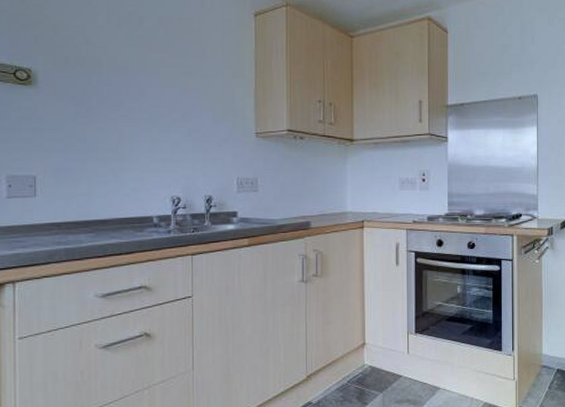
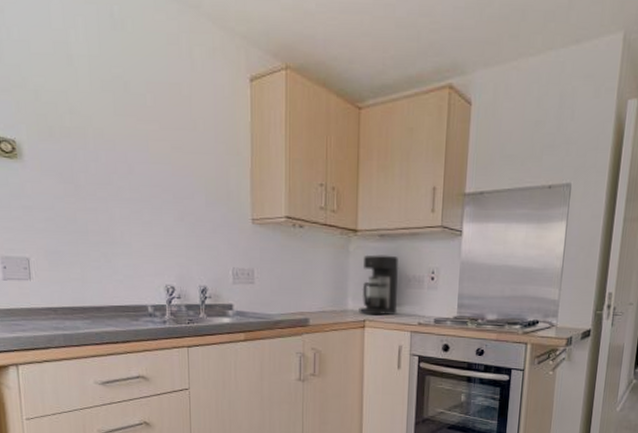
coffee maker: none [357,161,393,216] -> present [359,254,399,316]

